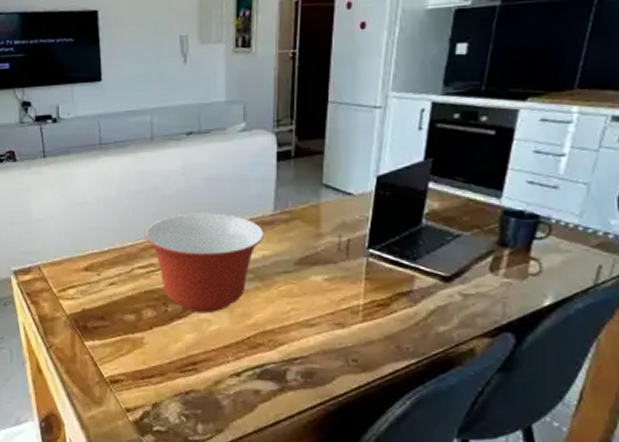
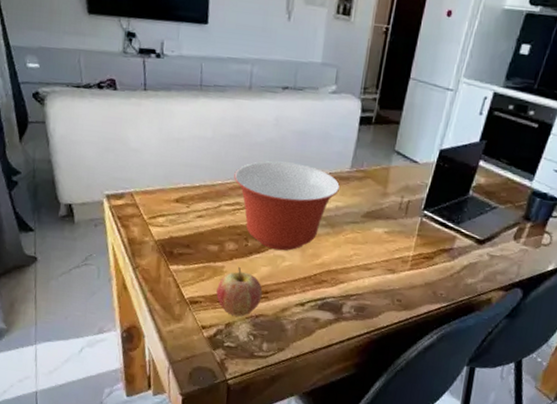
fruit: none [138,335,190,395] -> present [216,266,263,317]

